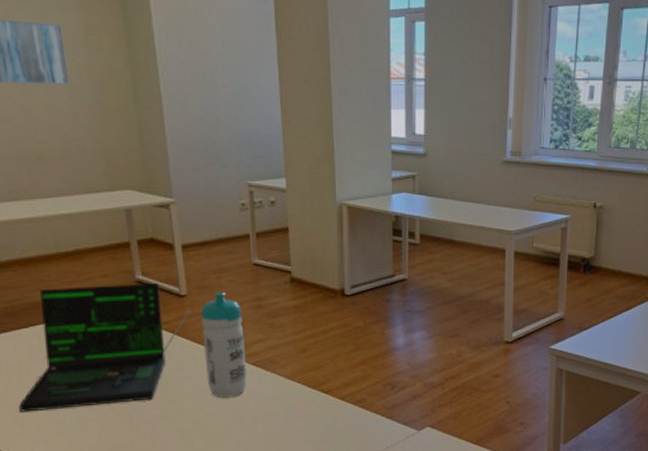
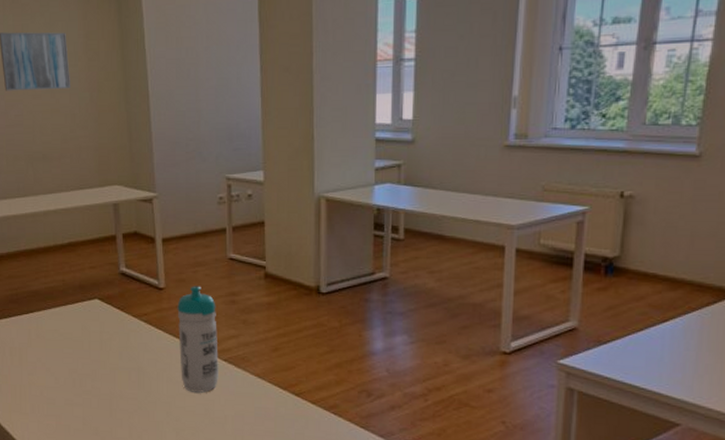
laptop: present [19,282,190,412] -> none [18,274,167,392]

